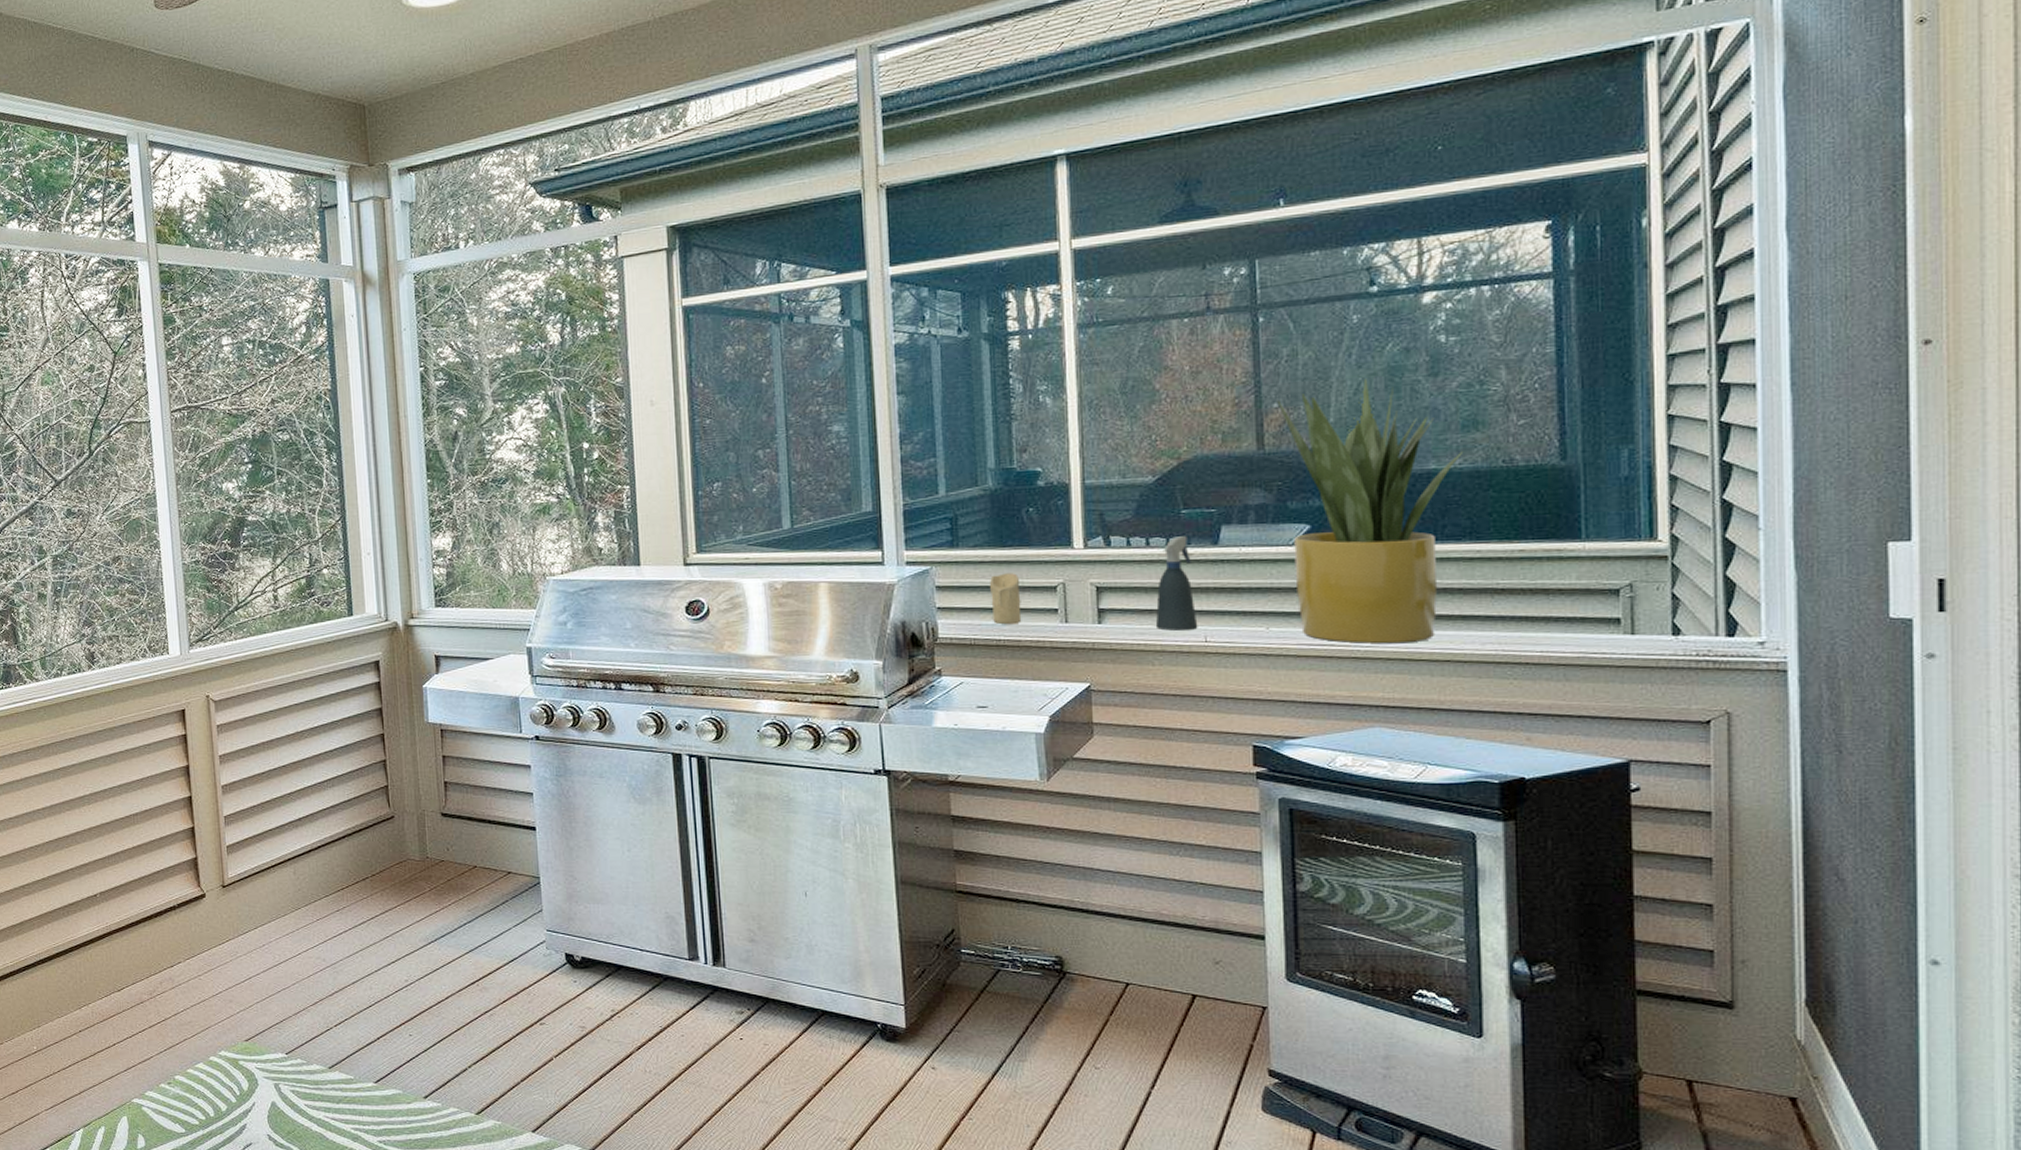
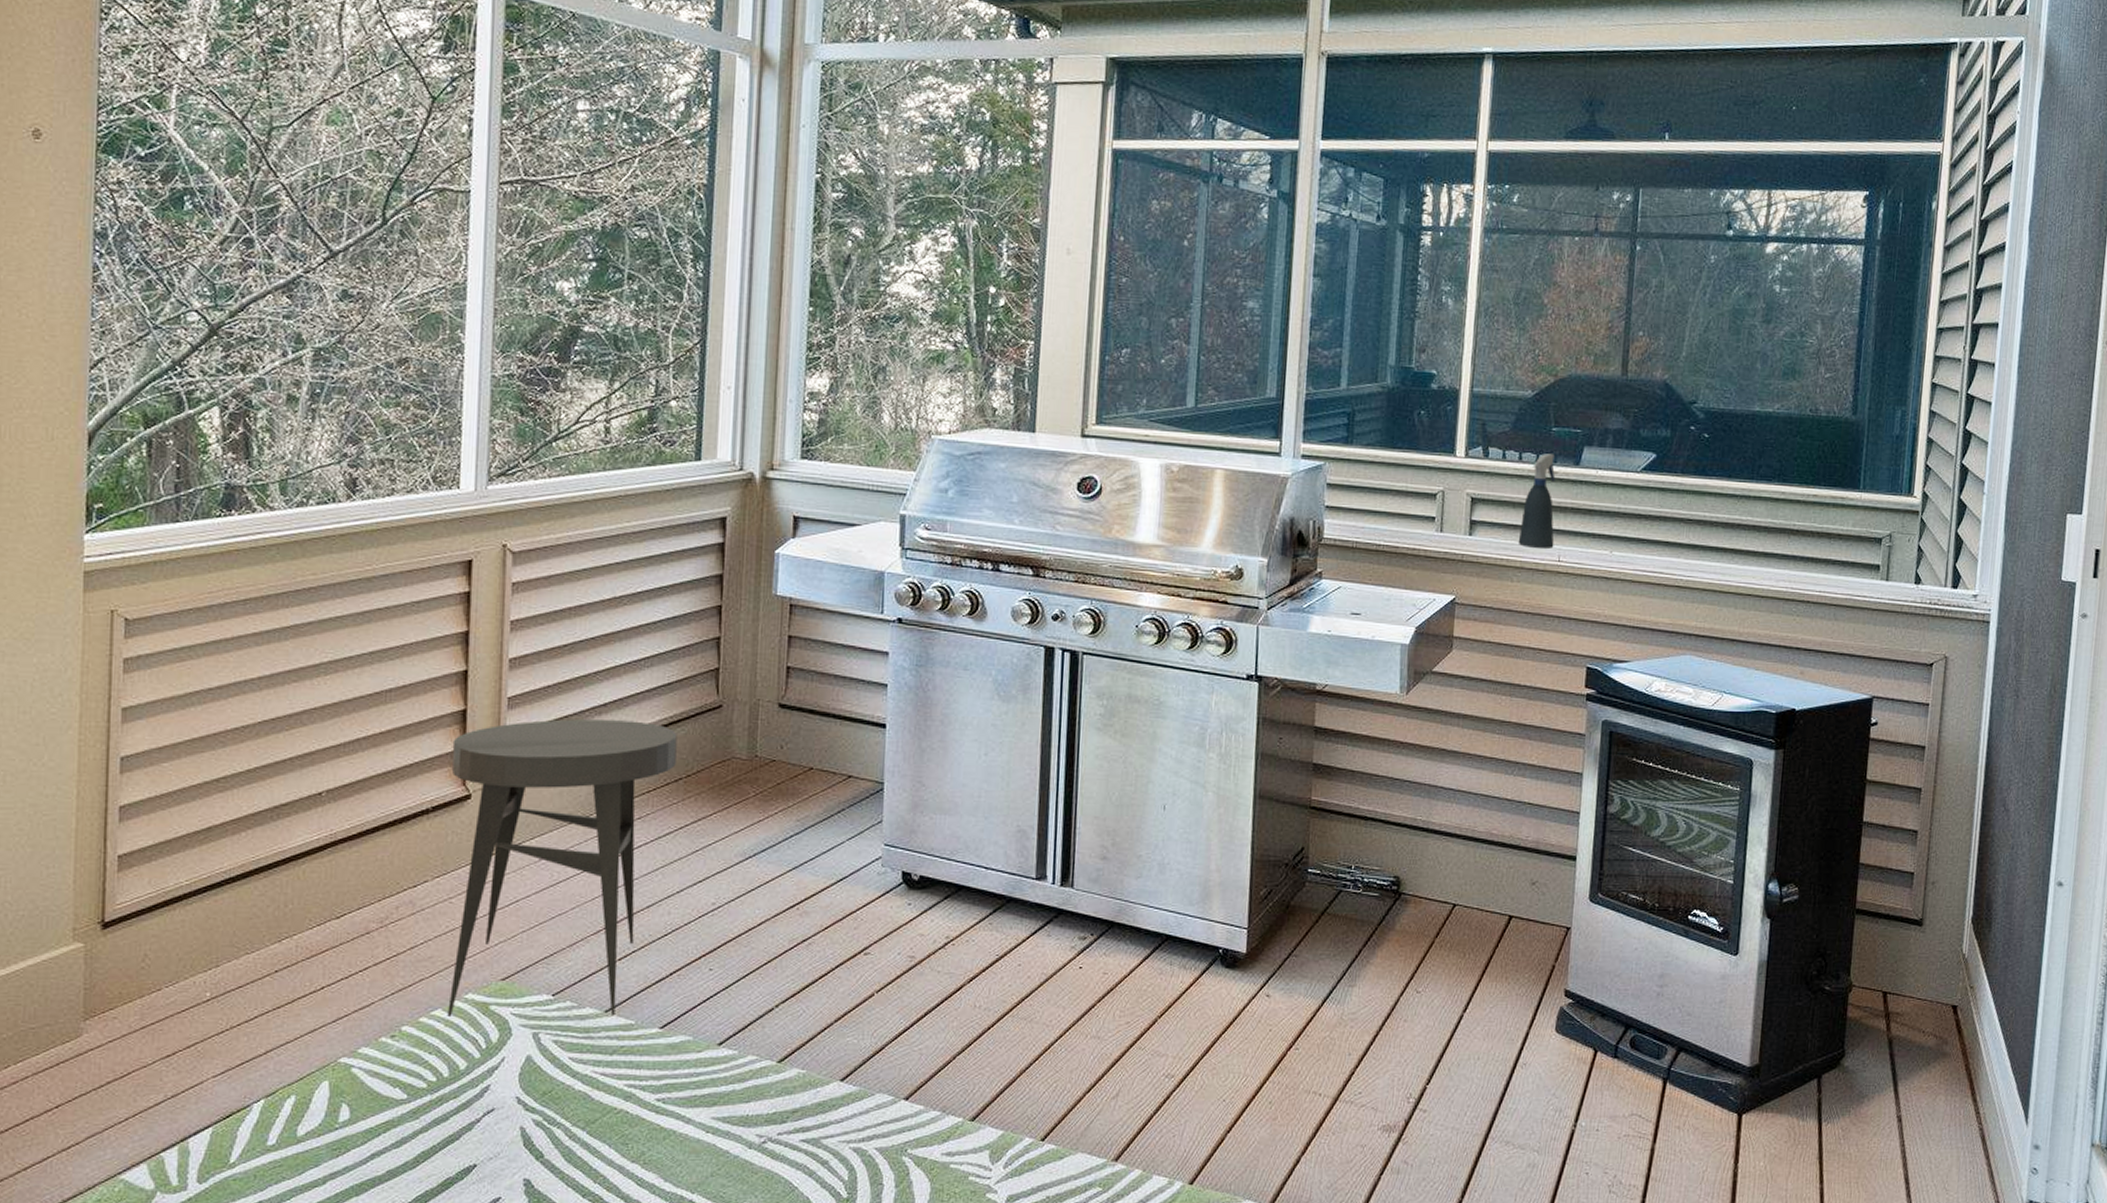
side table: none [186,831,363,1072] -> present [447,719,678,1018]
candle: present [990,573,1021,625] -> none [1376,476,1405,530]
planter: present [1277,379,1464,644] -> none [1638,318,1782,576]

